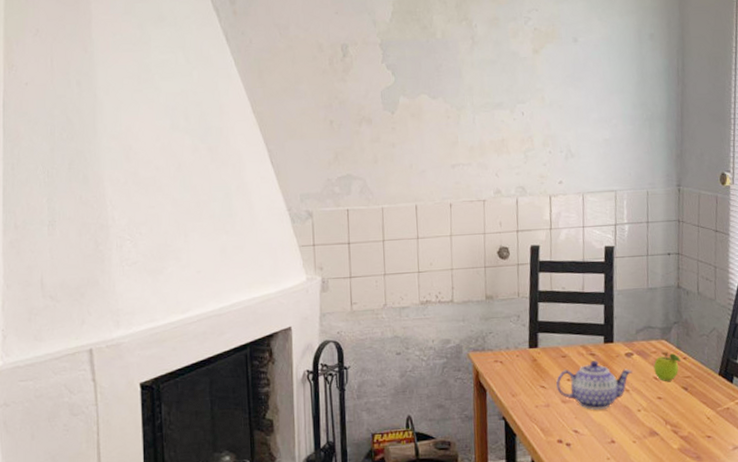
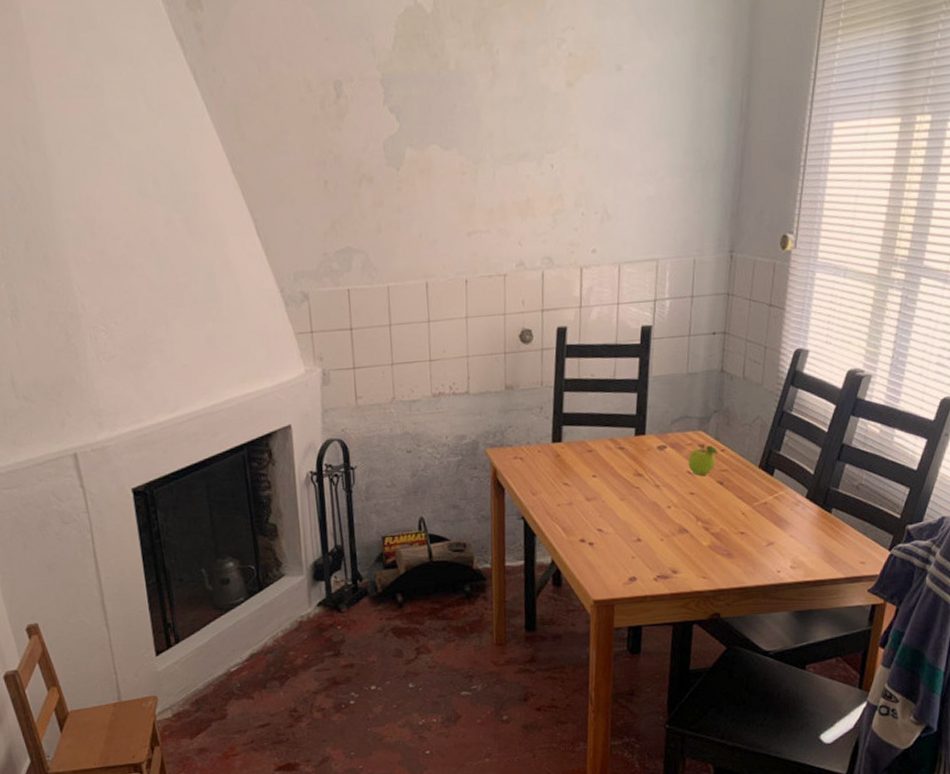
teapot: present [556,361,632,410] -> none [581,455,664,507]

